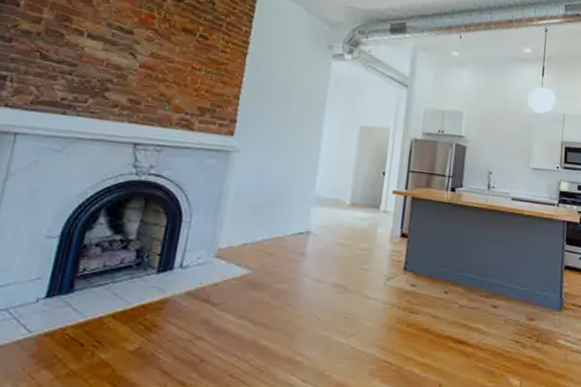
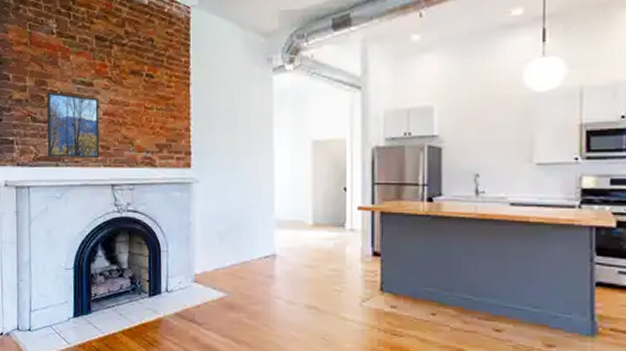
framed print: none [53,30,137,113] -> present [47,92,100,159]

